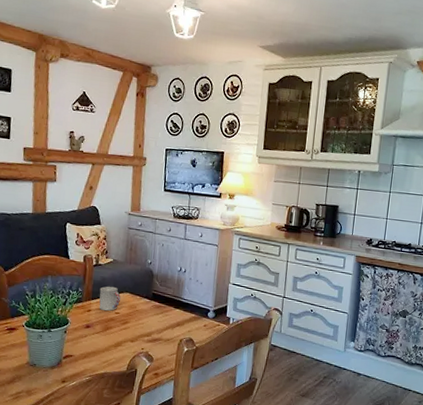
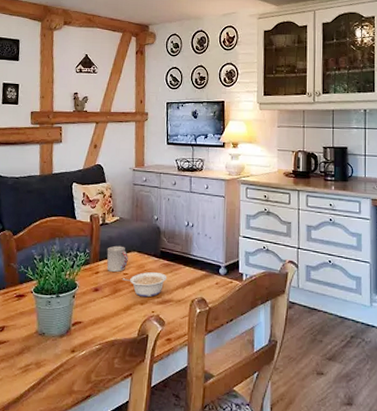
legume: none [114,312,158,336] -> present [122,272,167,298]

